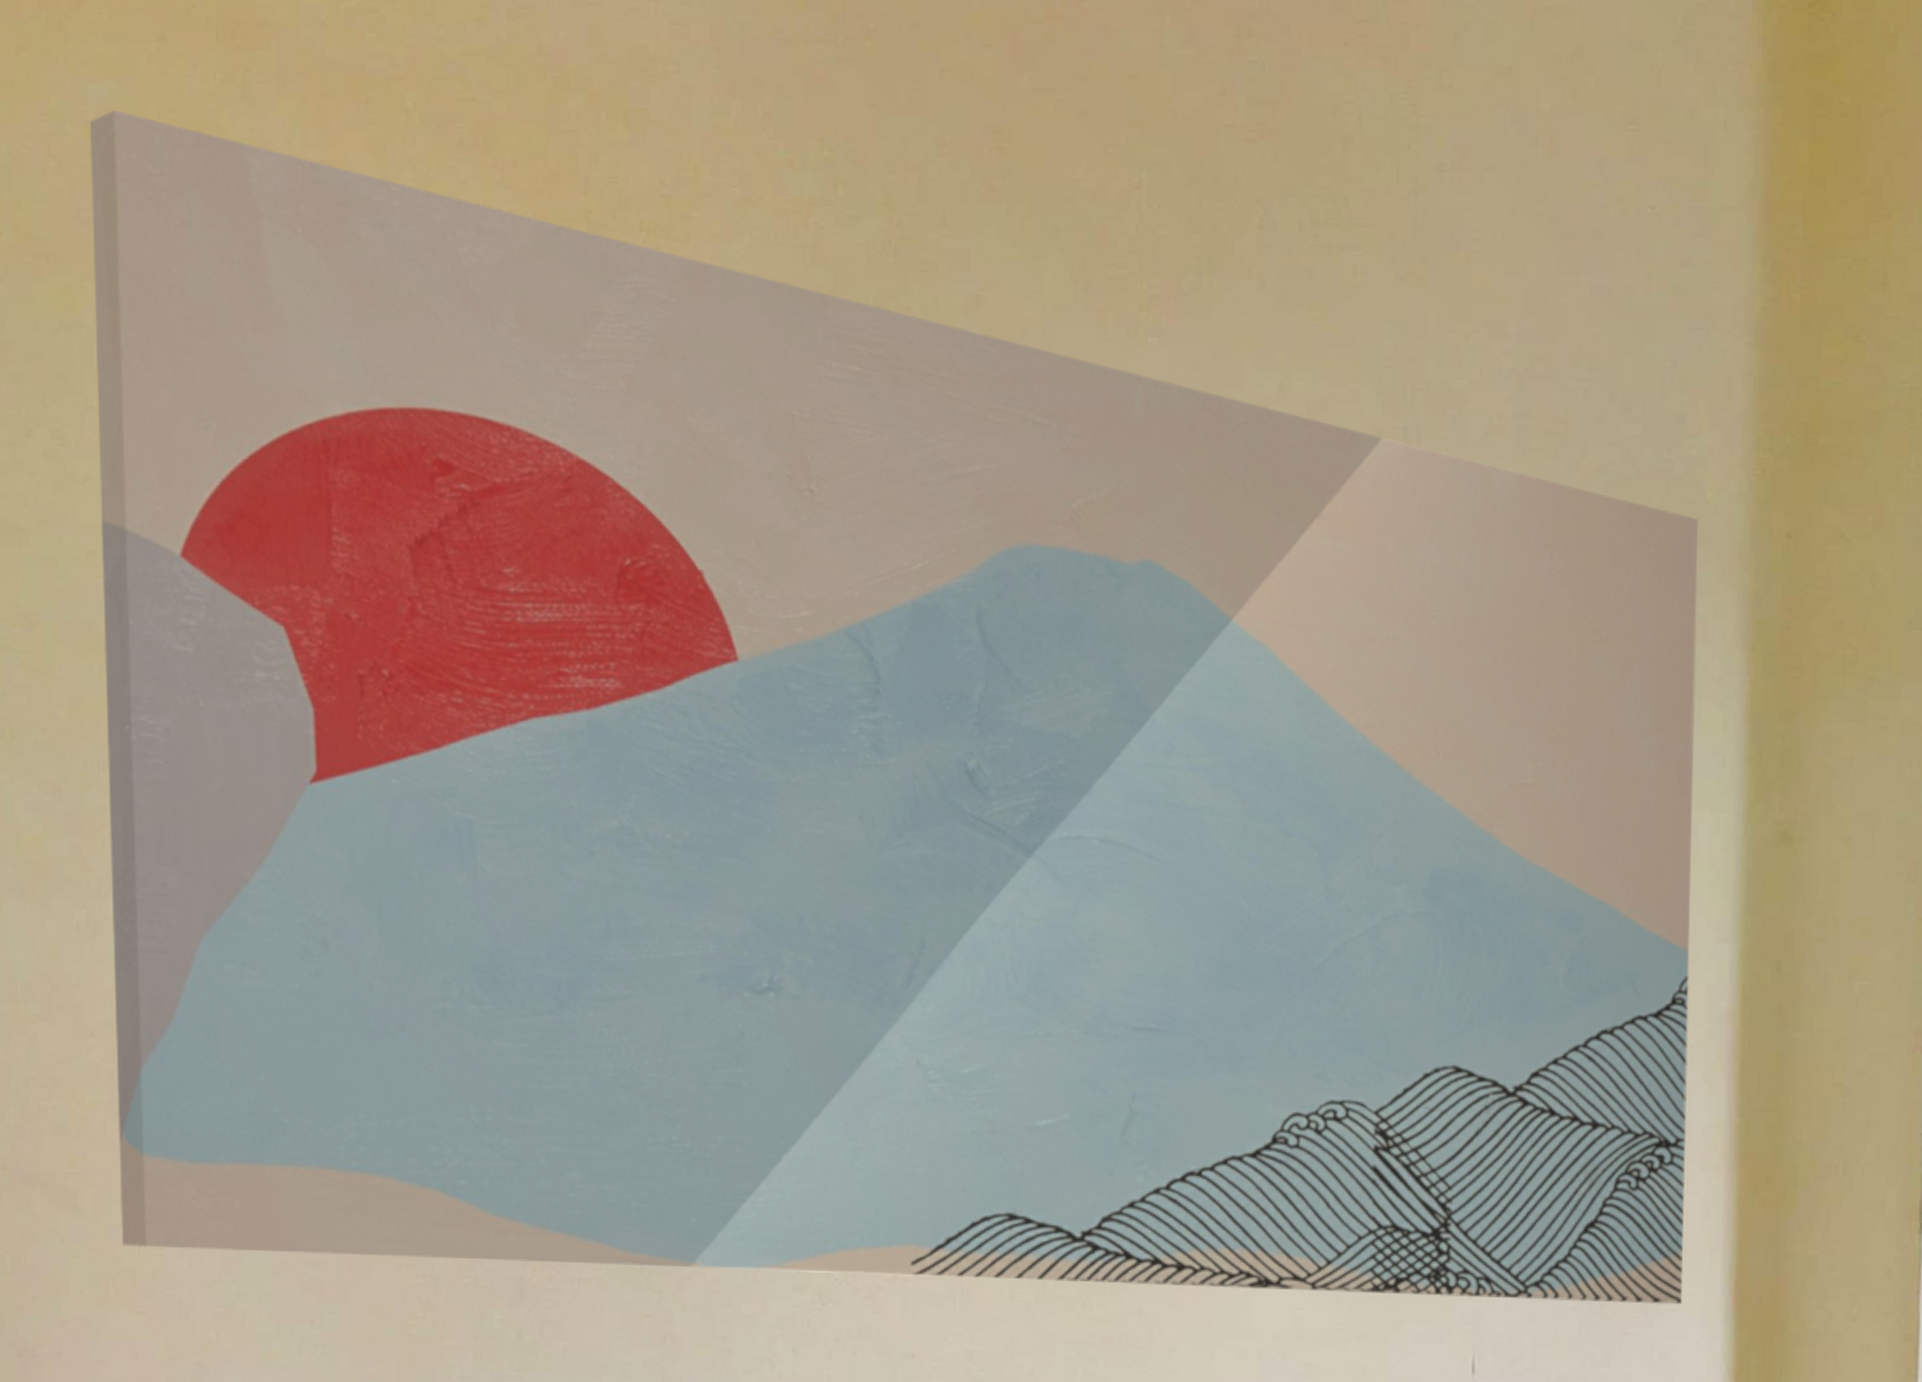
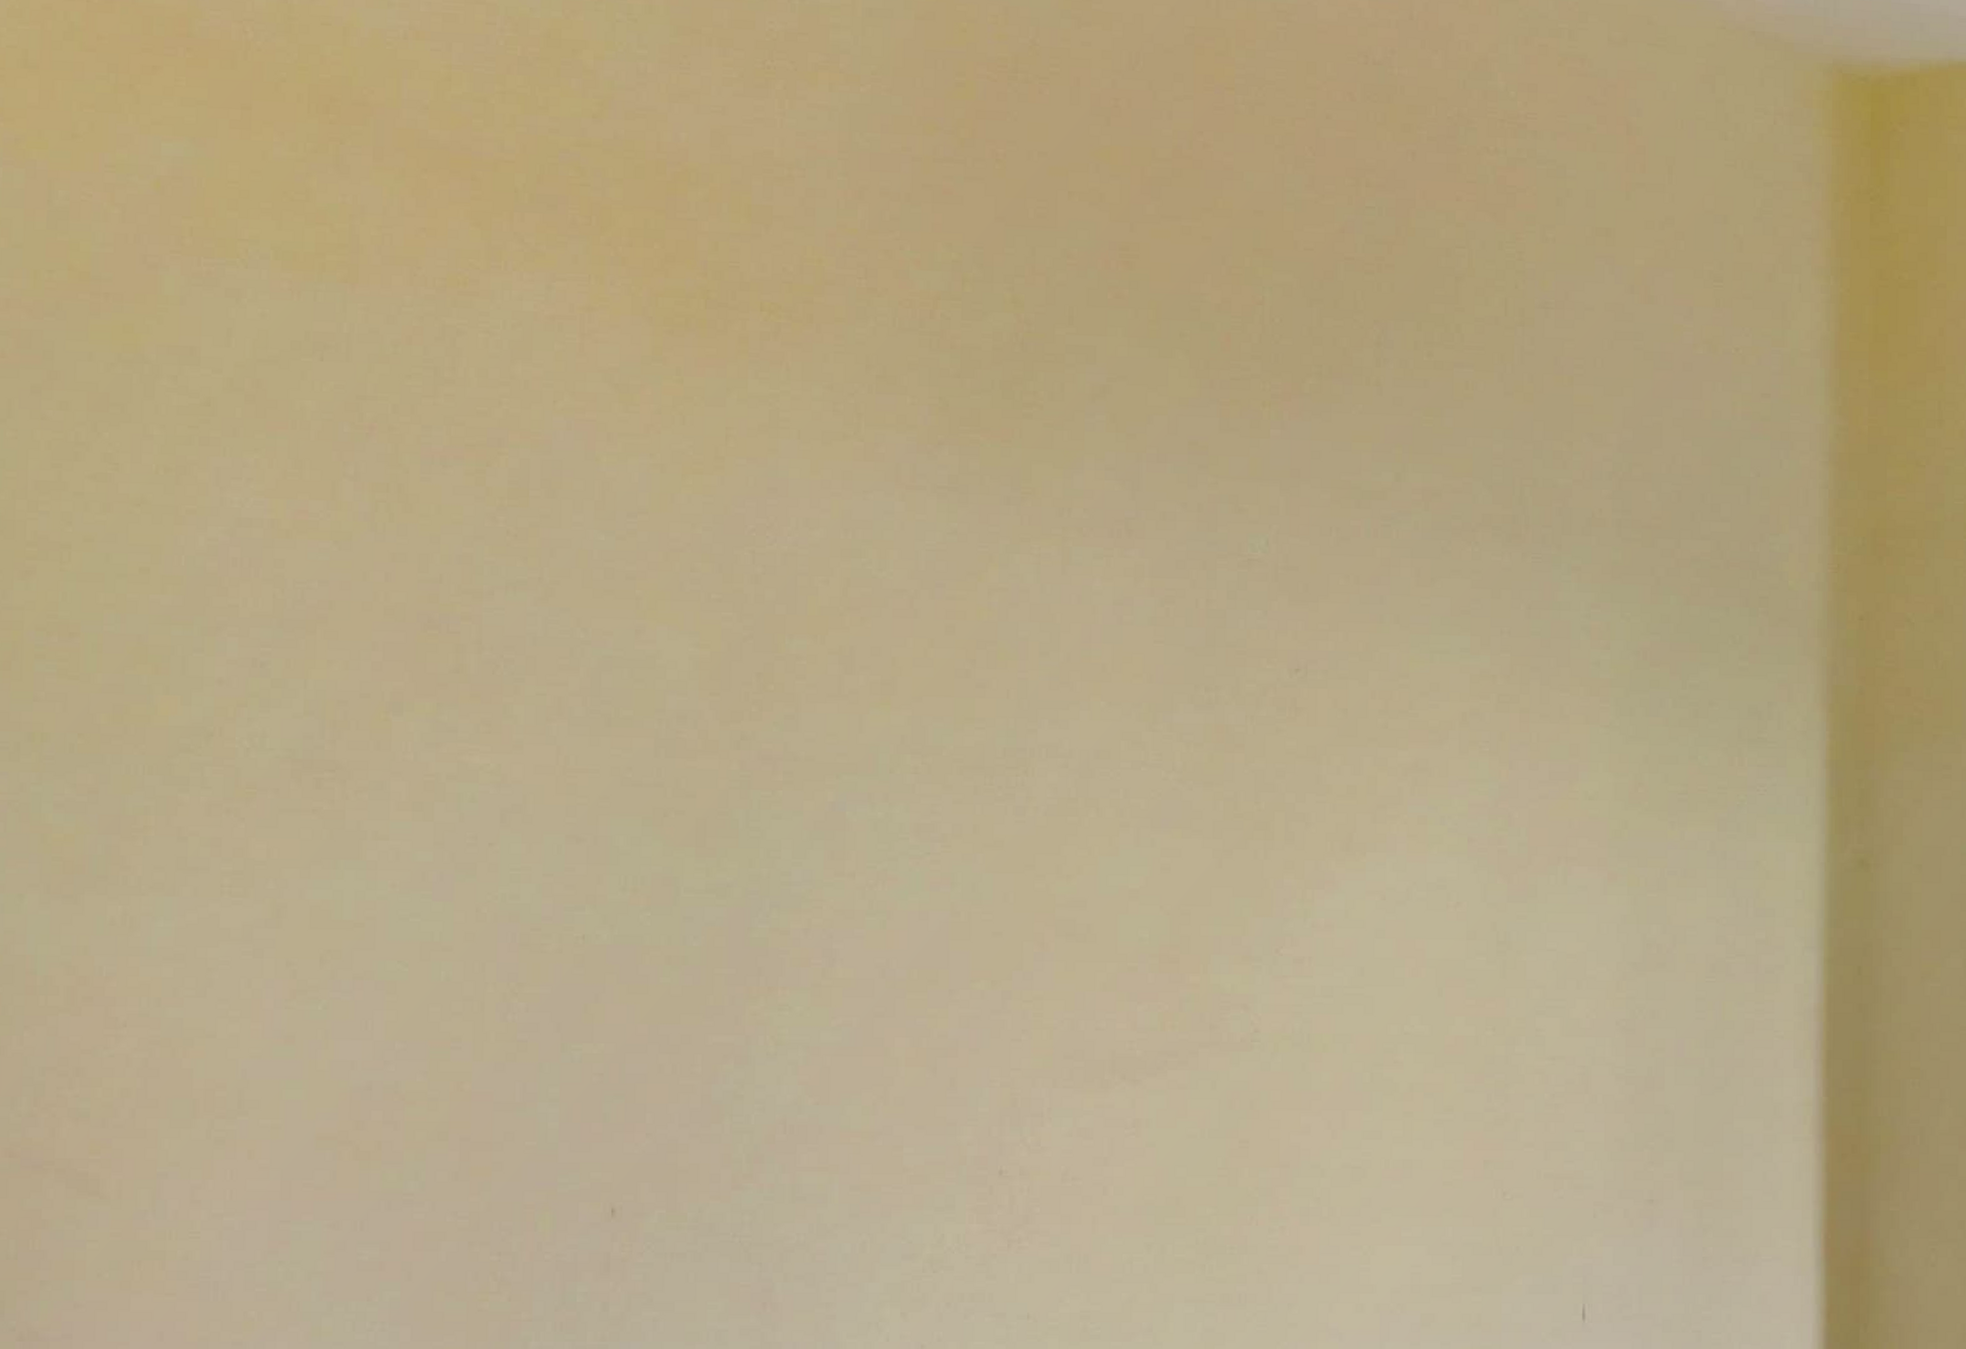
wall art: present [89,110,1699,1305] -> none [149,168,1782,1256]

